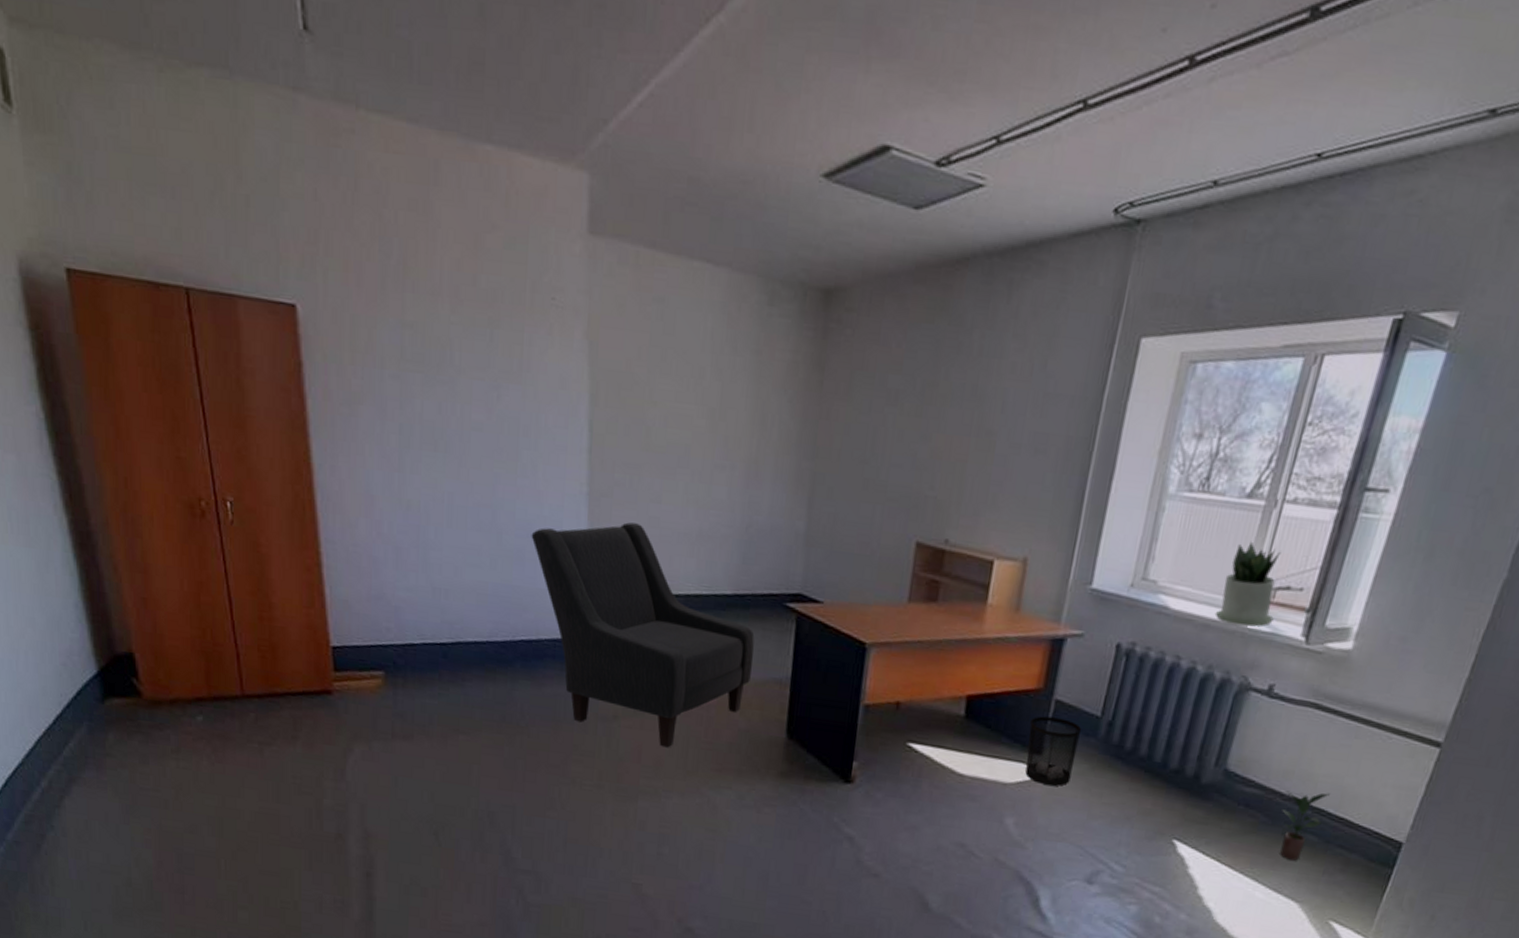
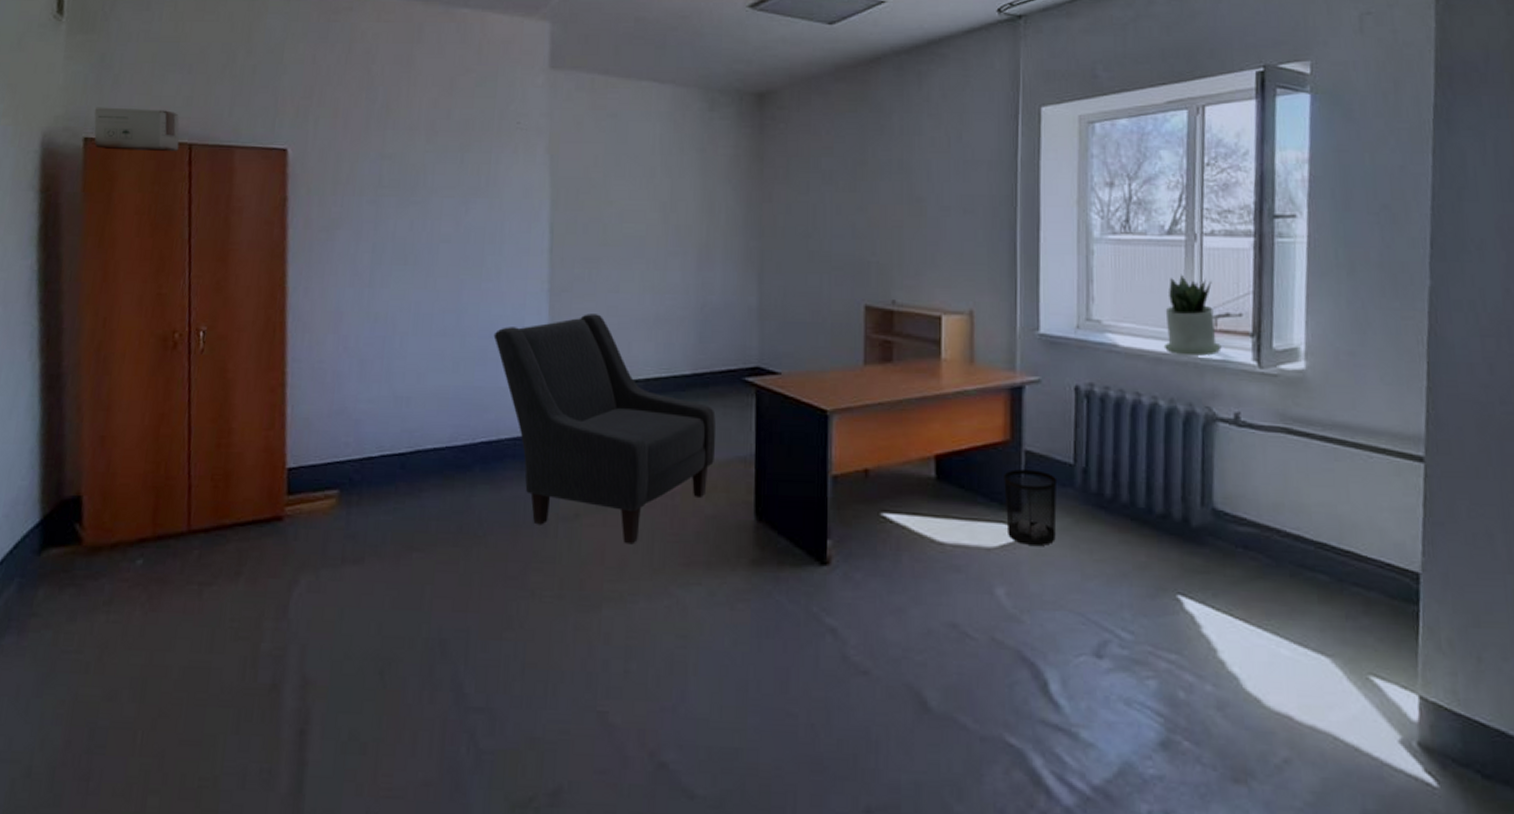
box: none [71,231,175,296] -> present [94,107,180,152]
potted plant: present [1279,791,1330,861] -> none [1281,524,1328,606]

